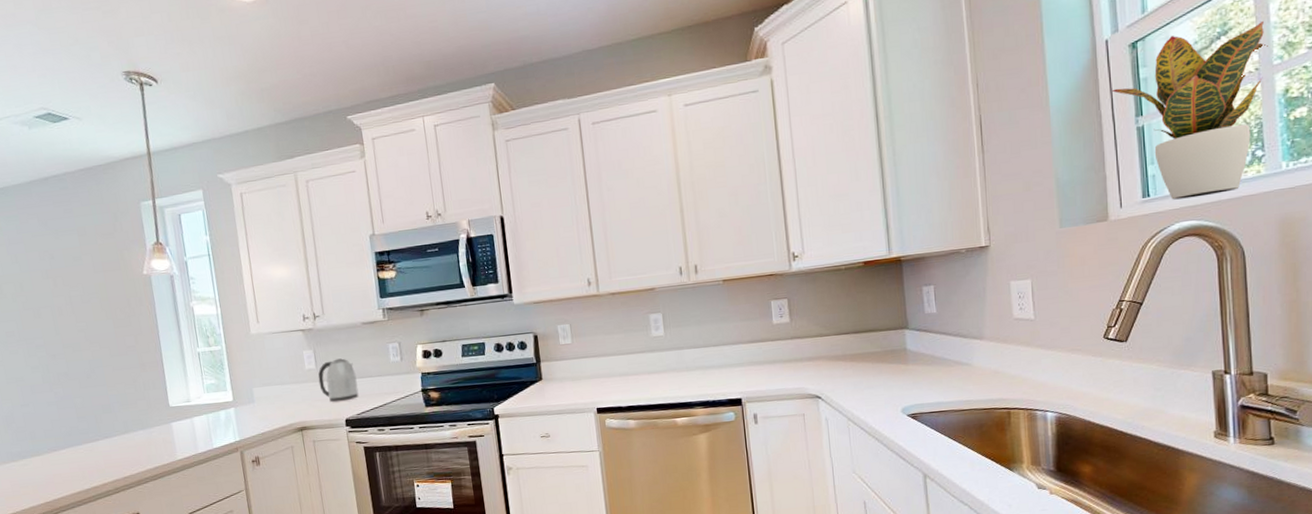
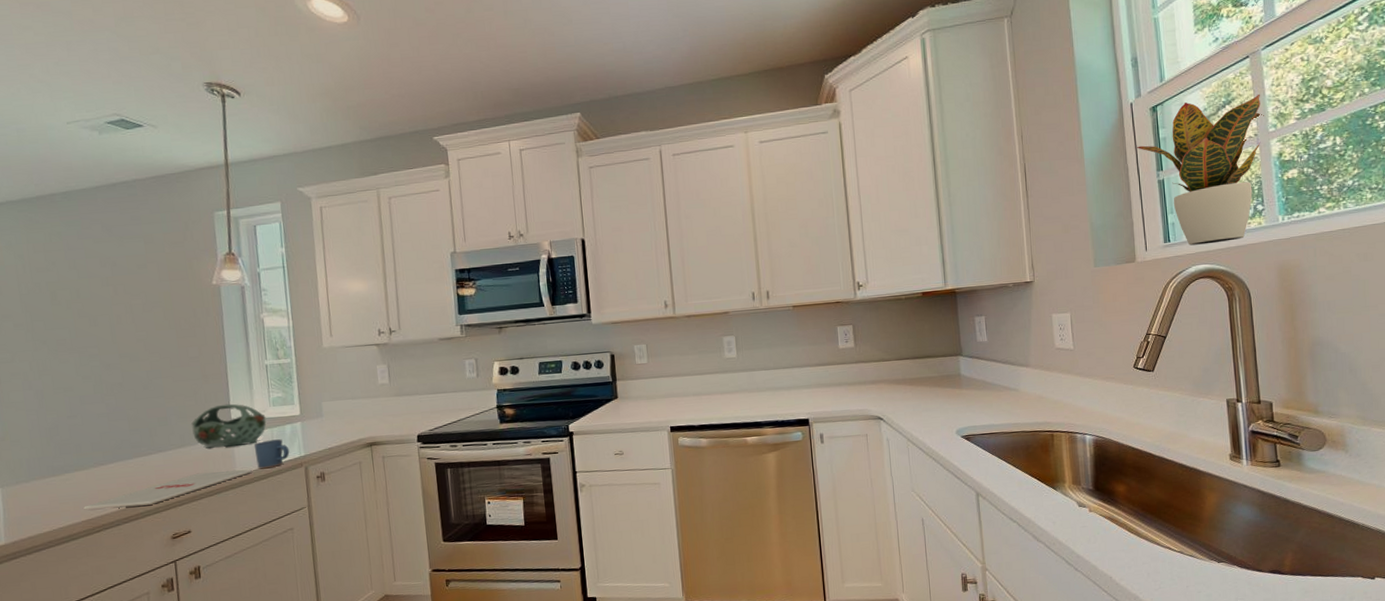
magazine: none [41,454,192,493] -> present [83,469,252,510]
decorative basket: none [133,390,202,434] -> present [191,403,267,448]
mug: none [191,425,226,454] -> present [253,439,290,469]
kettle: present [318,358,359,403] -> none [391,373,433,418]

